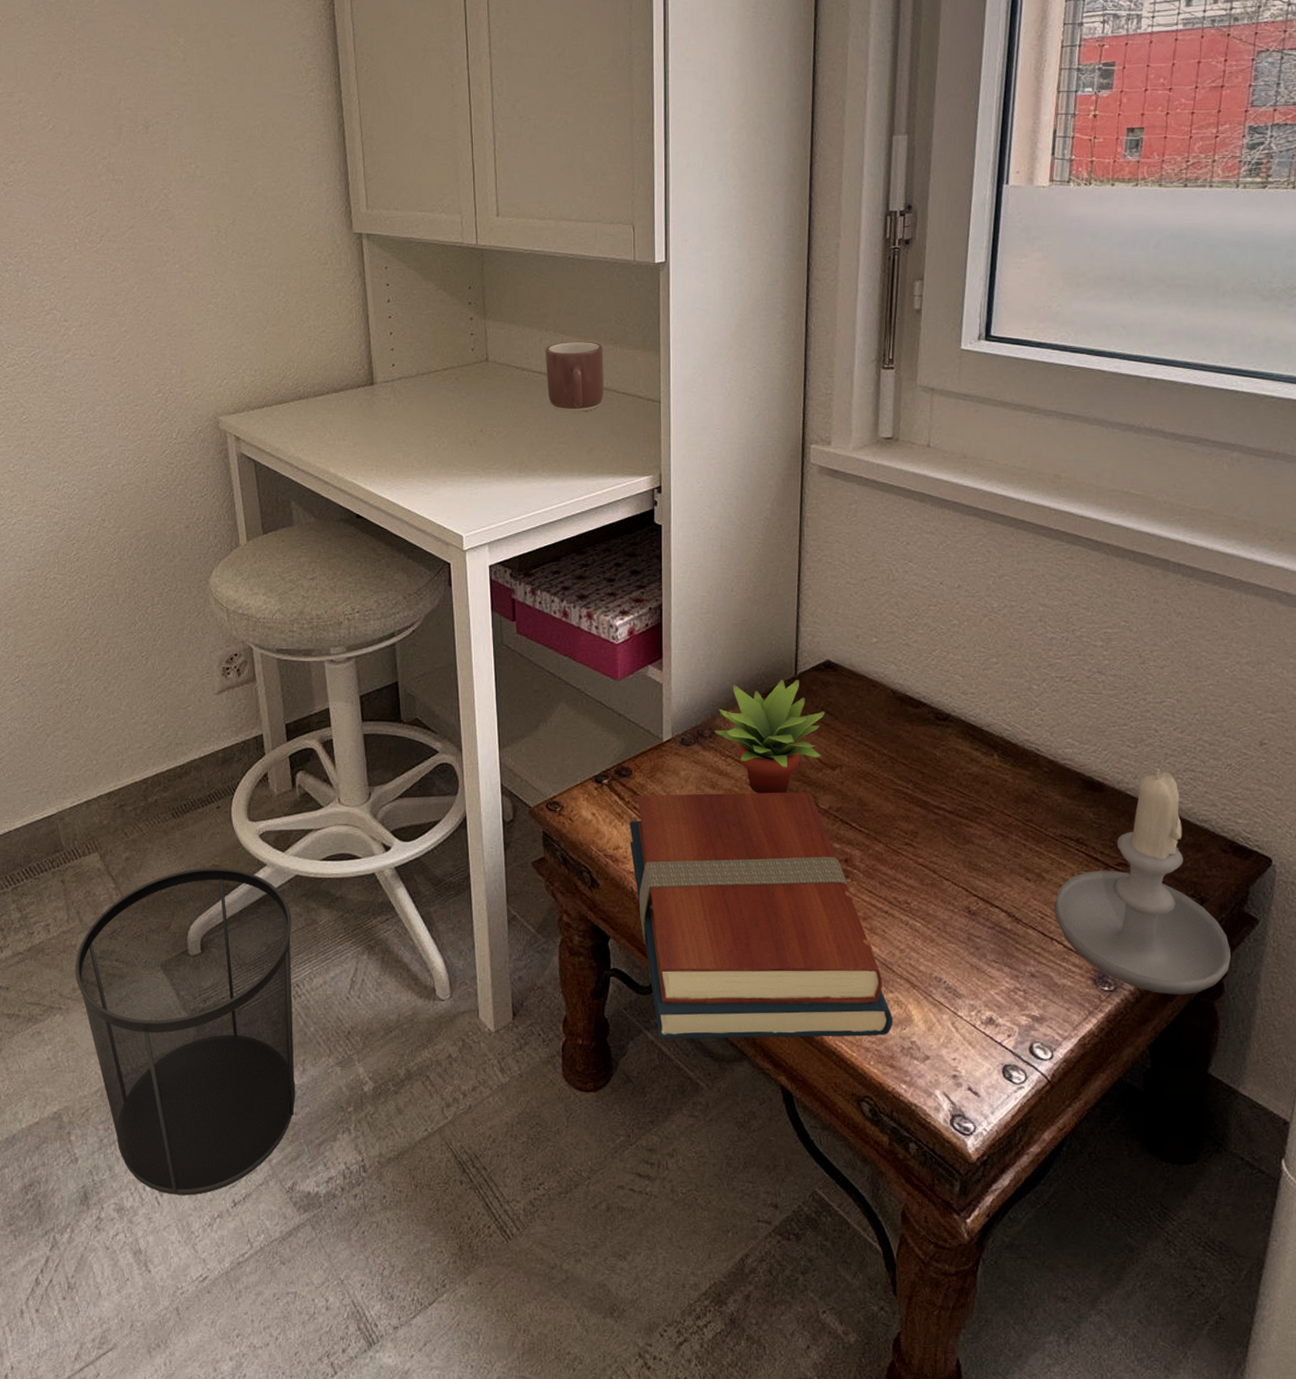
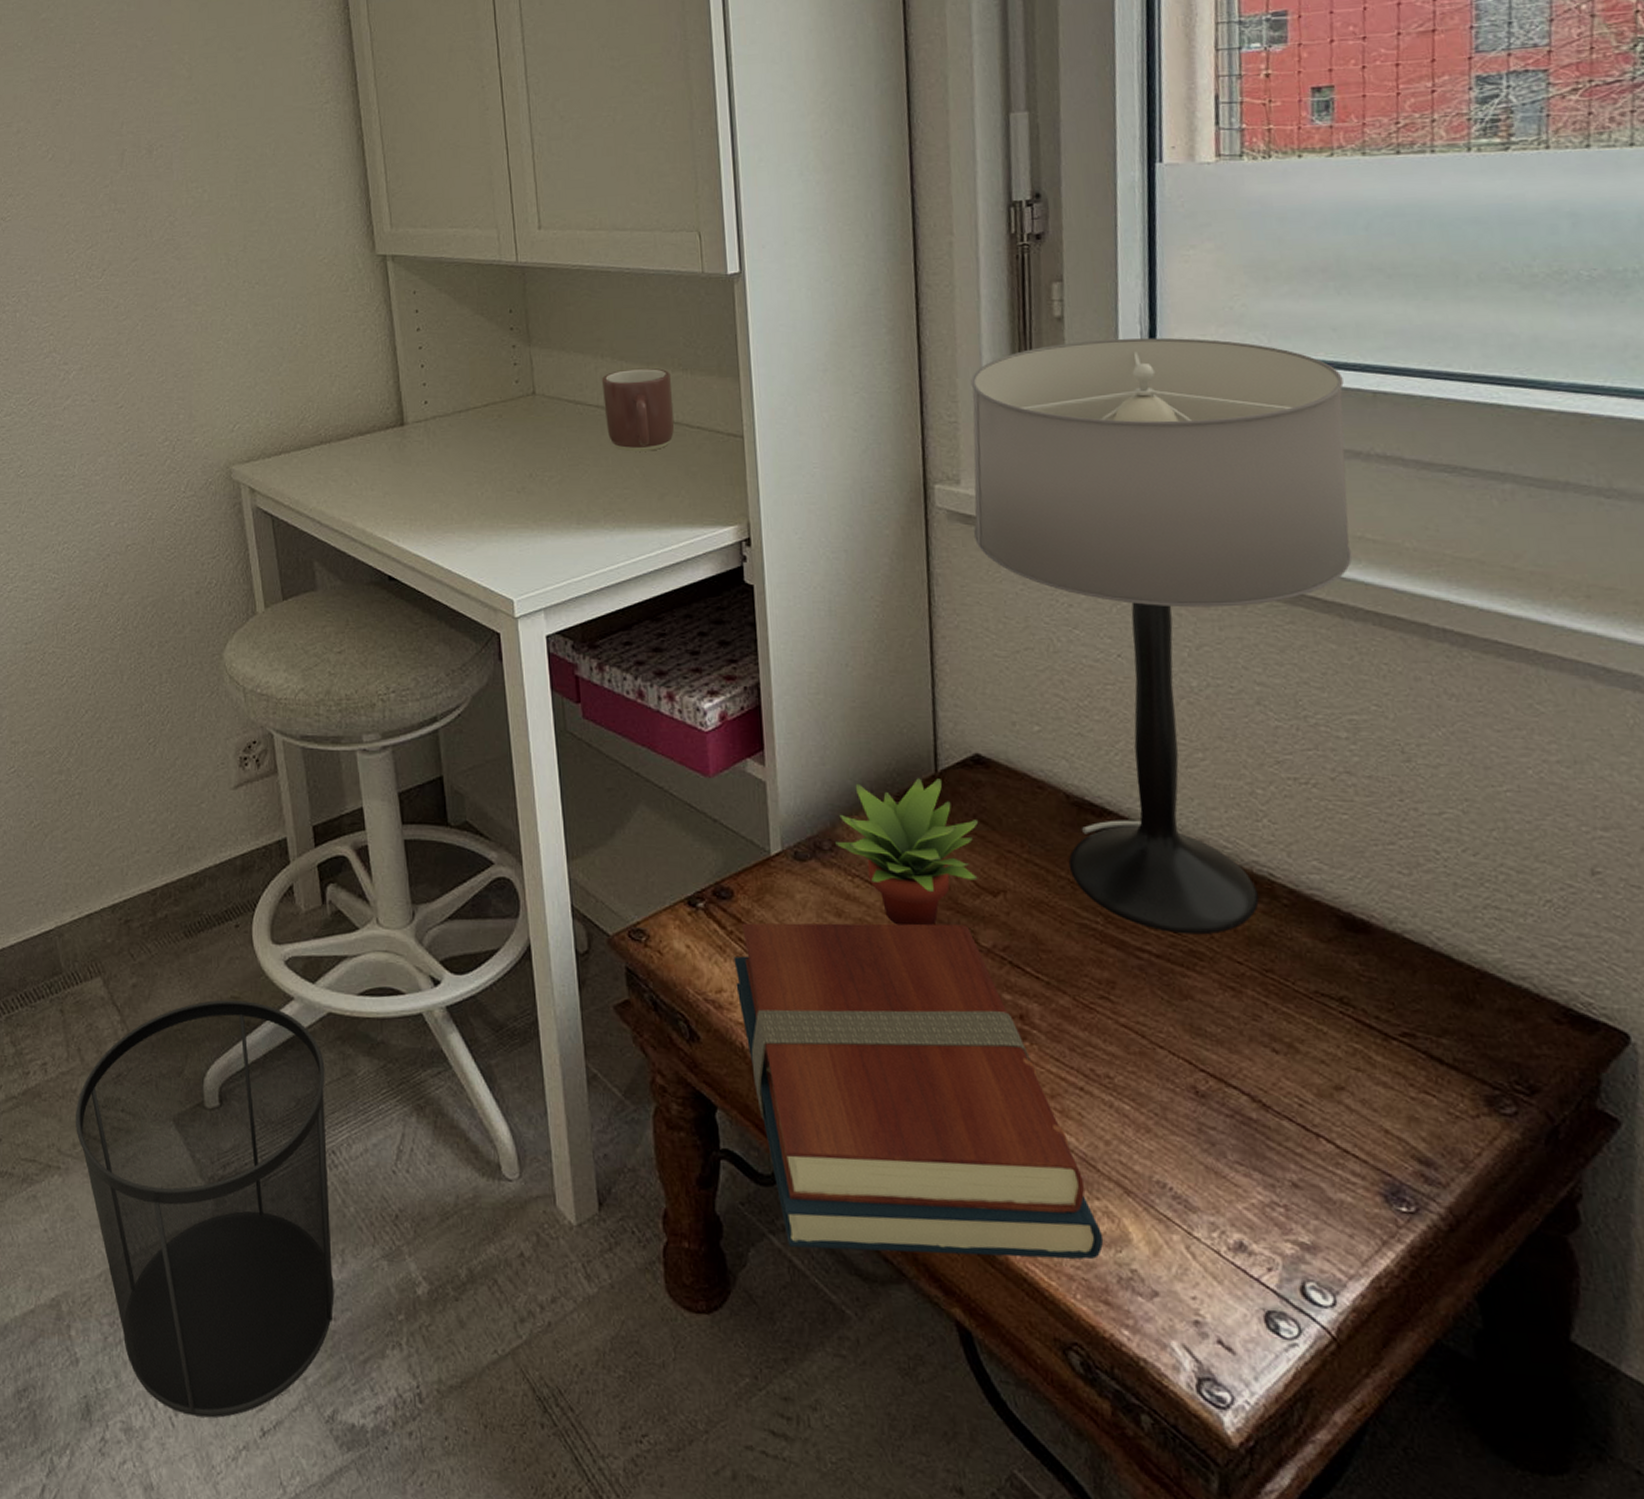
table lamp: none [838,329,1127,795] -> present [970,337,1353,935]
candle: present [1054,768,1231,995] -> none [1316,903,1586,1225]

